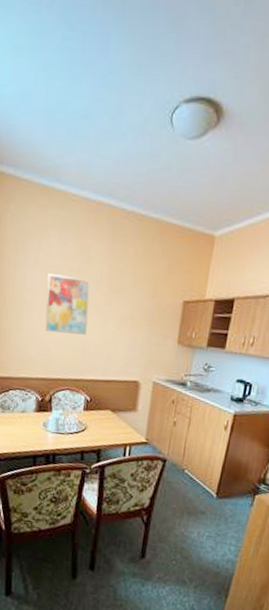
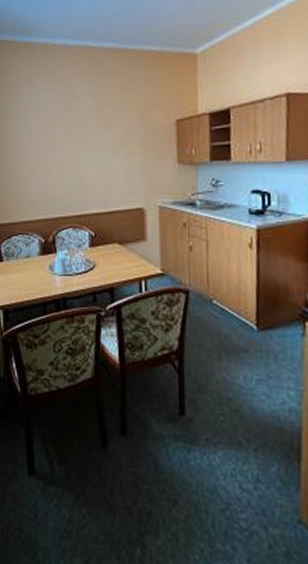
wall art: present [45,272,90,335] -> none [38,116,82,172]

